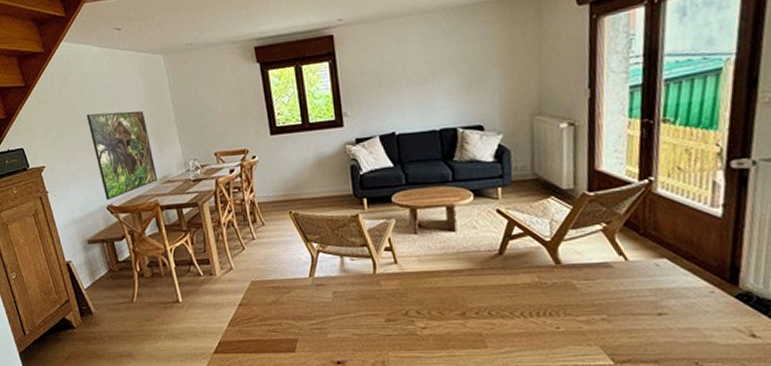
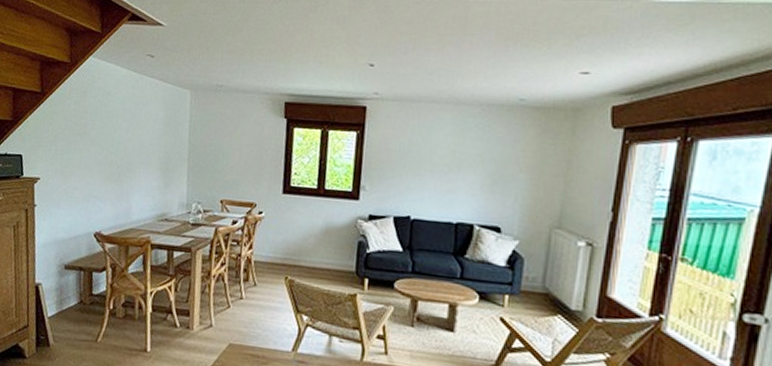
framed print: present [86,111,158,201] -> none [95,133,158,227]

